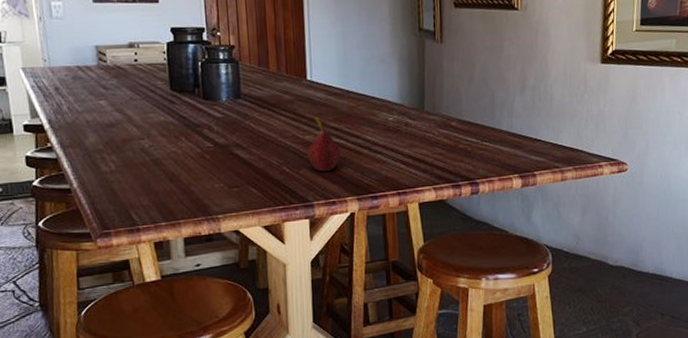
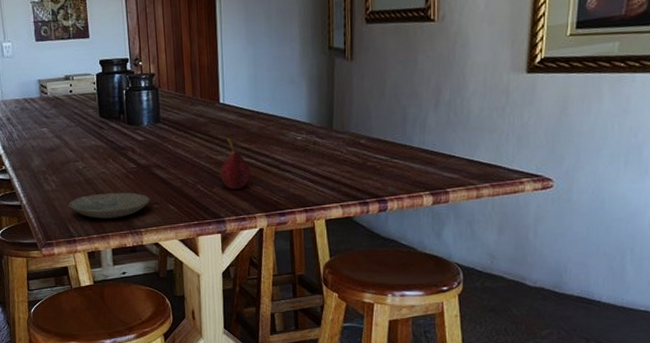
plate: none [131,174,229,204] -> present [68,192,150,219]

